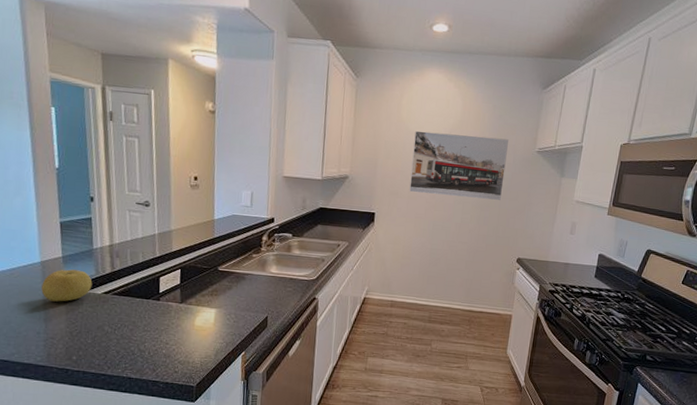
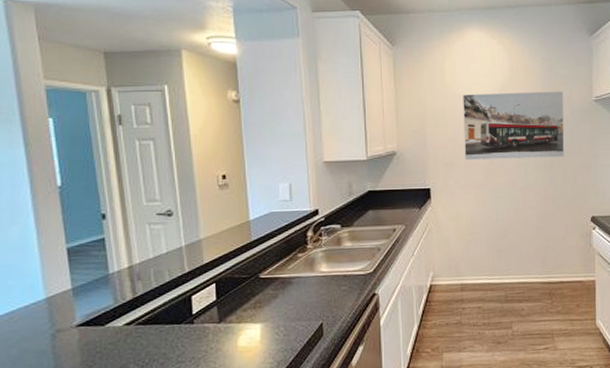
fruit: present [41,269,93,302] -> none [49,301,111,344]

